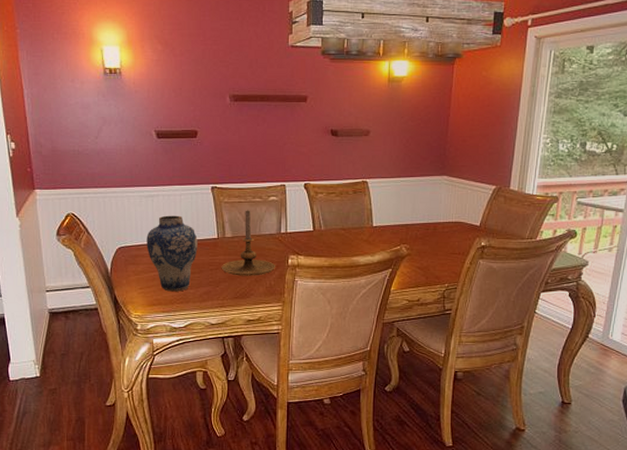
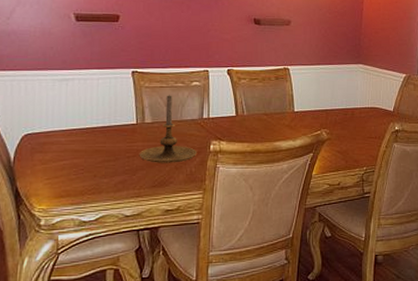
vase: present [146,215,198,292] -> none [57,100,115,182]

